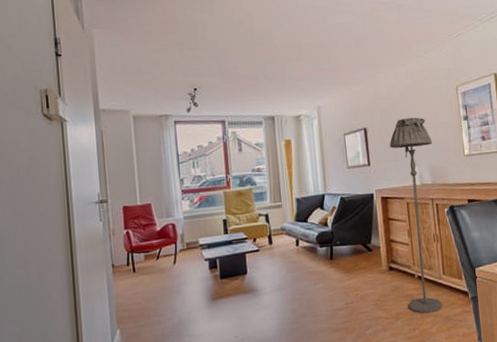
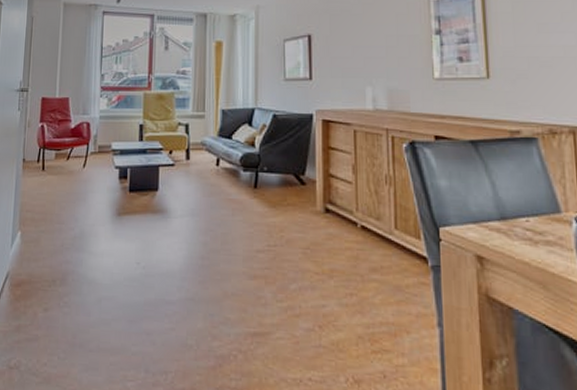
floor lamp: present [390,117,442,314] -> none [338,27,392,277]

